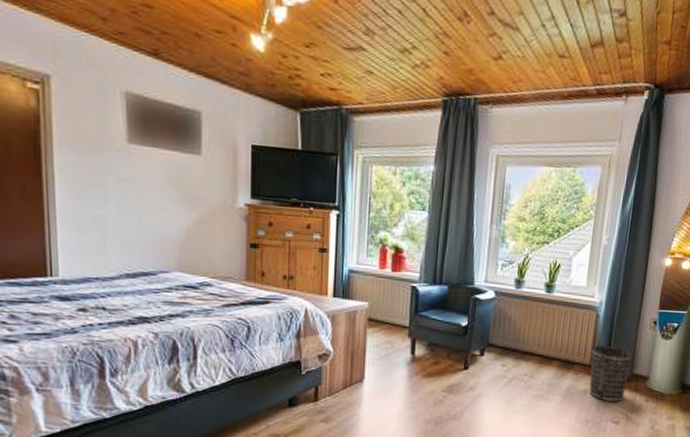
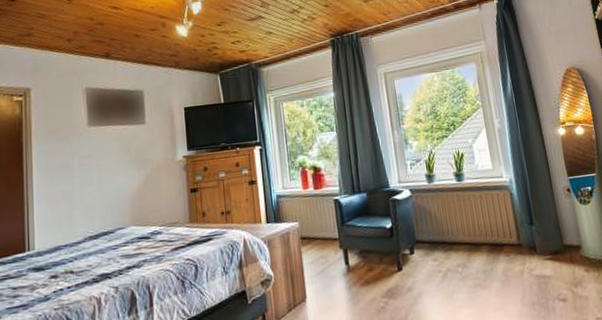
wastebasket: present [589,346,633,403] -> none [516,221,563,280]

